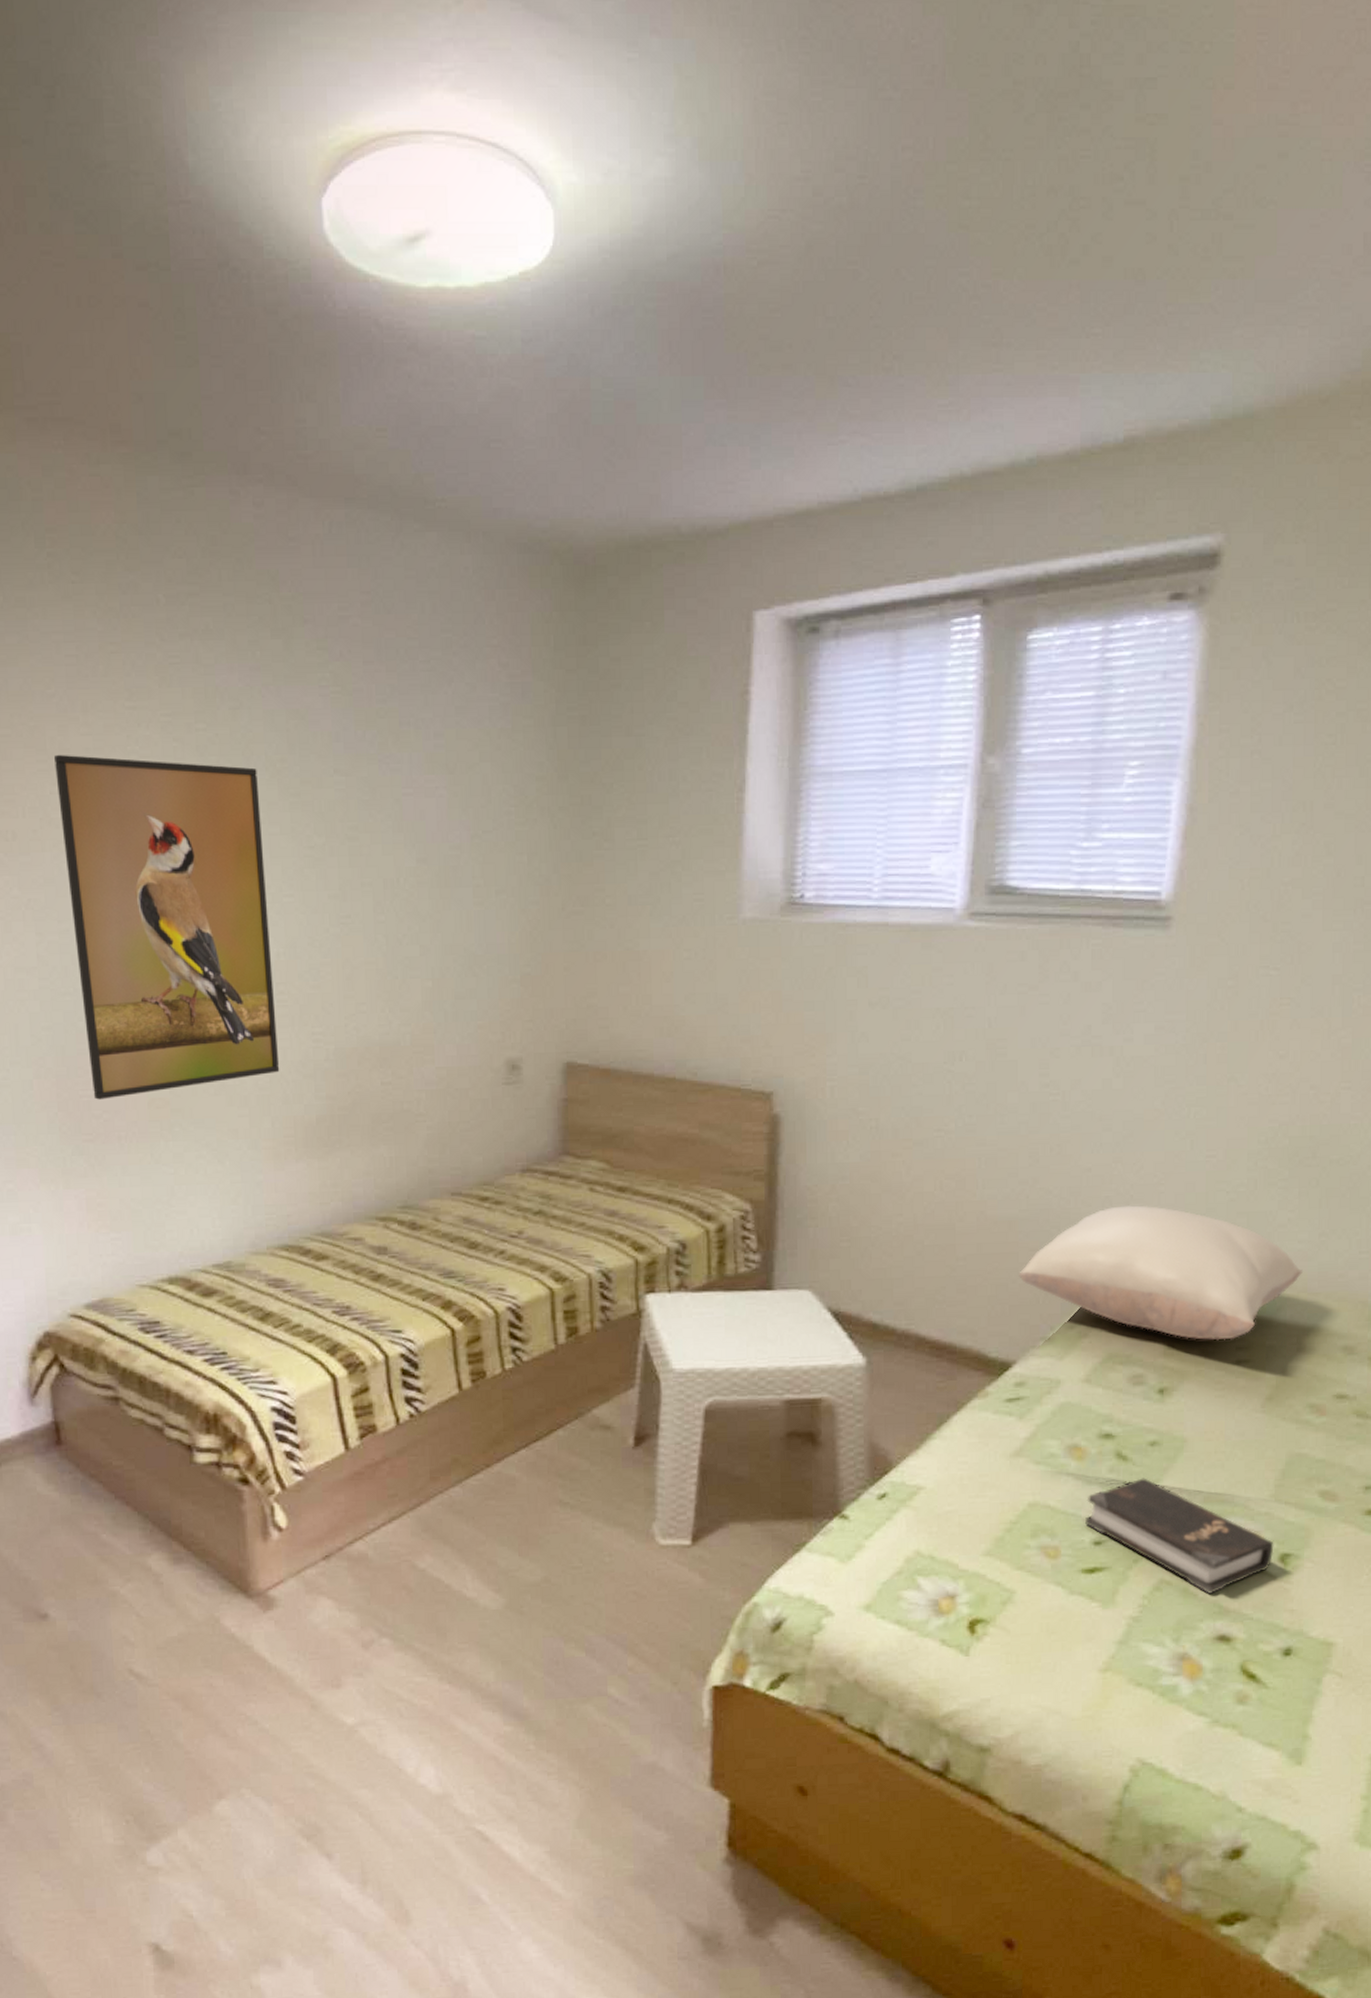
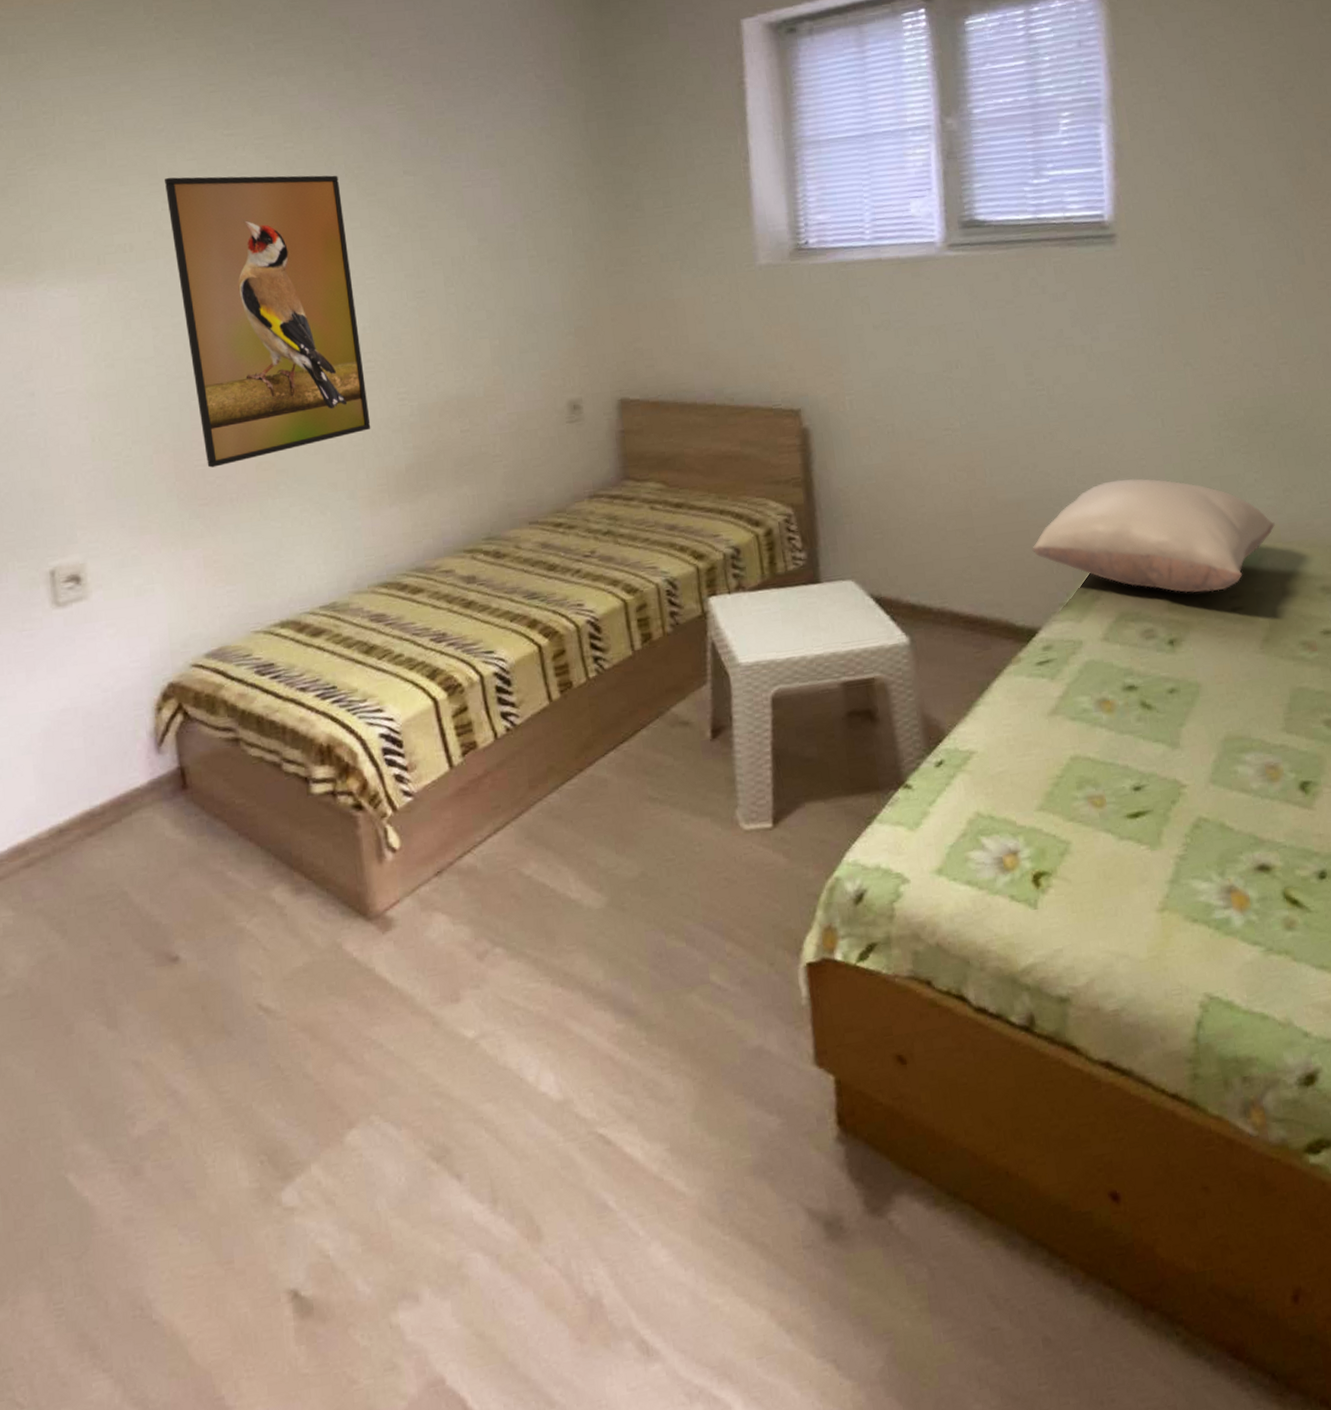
hardback book: present [1085,1478,1274,1594] -> none [1121,723,1295,827]

